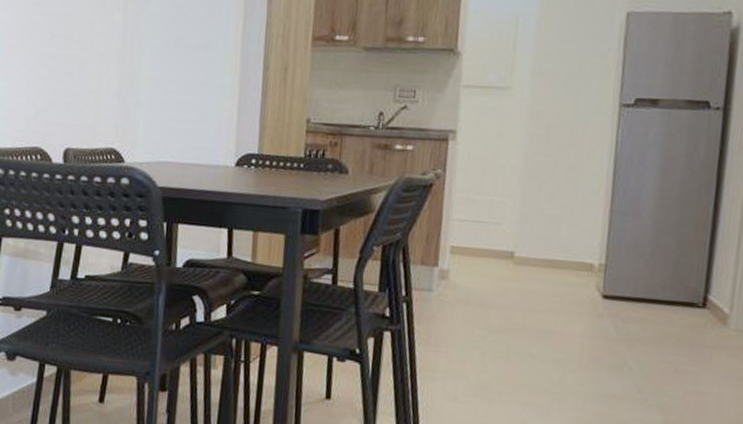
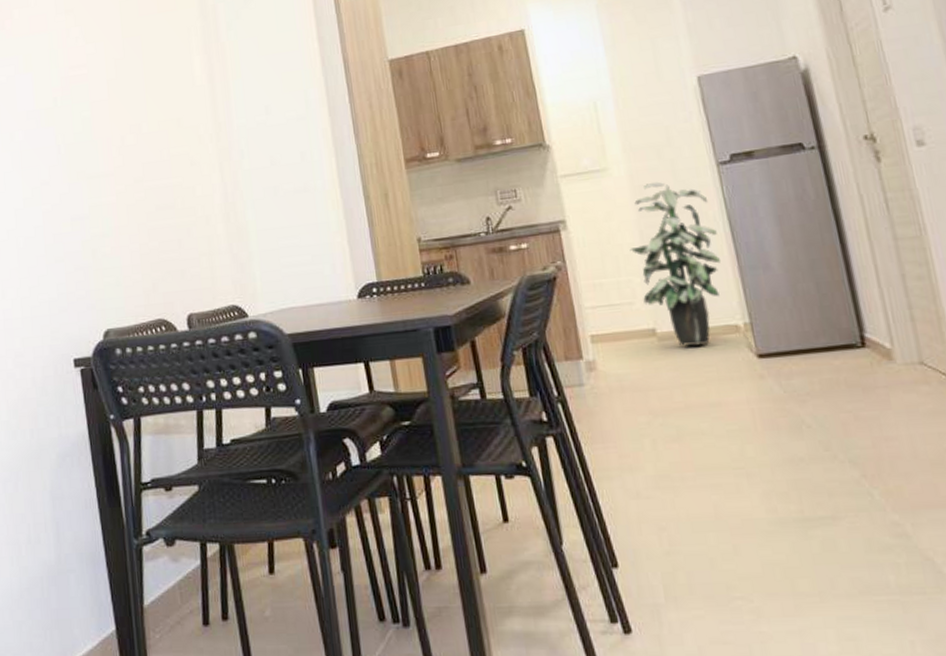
indoor plant: none [510,110,600,276] -> present [630,181,722,347]

